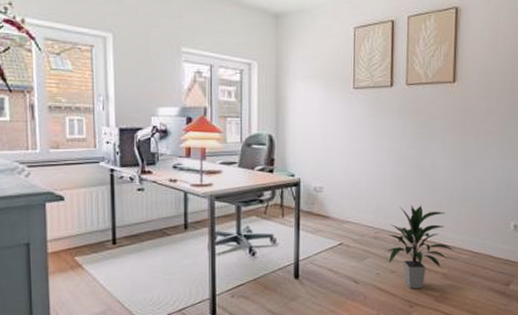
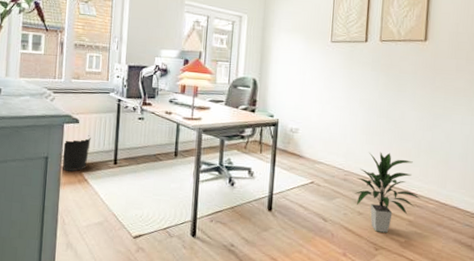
wastebasket: none [46,214,81,257] -> present [62,135,91,172]

